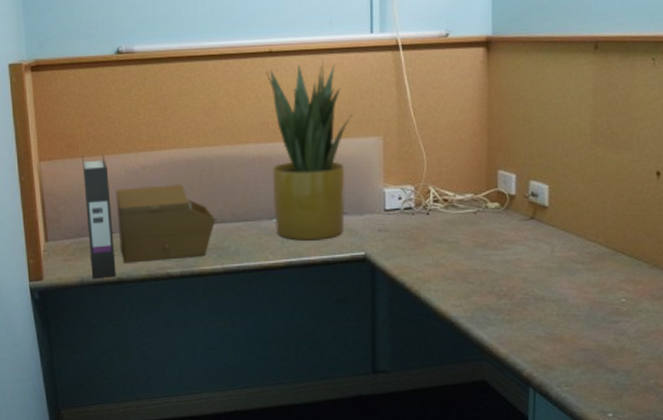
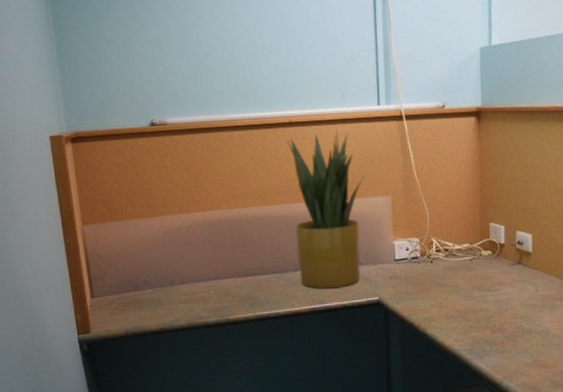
binder: present [82,154,116,278] -> none [122,217,158,329]
sewing box: present [115,185,216,263] -> none [155,243,247,315]

